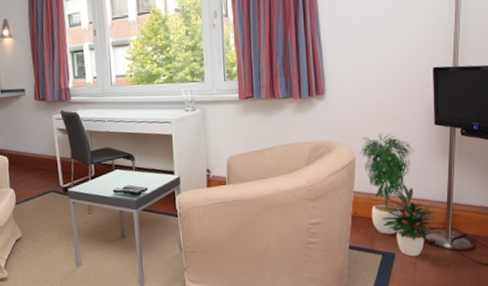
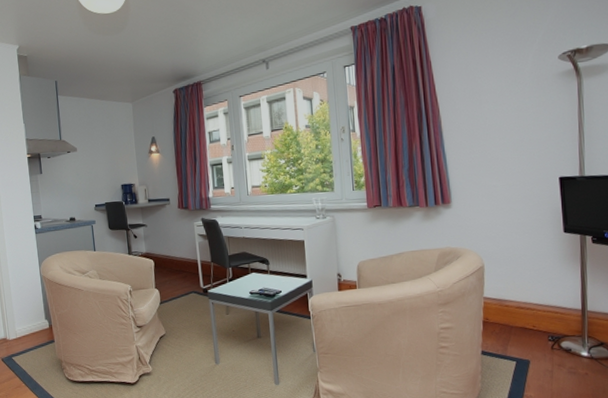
potted plant: present [359,132,438,257] -> none [488,240,574,364]

